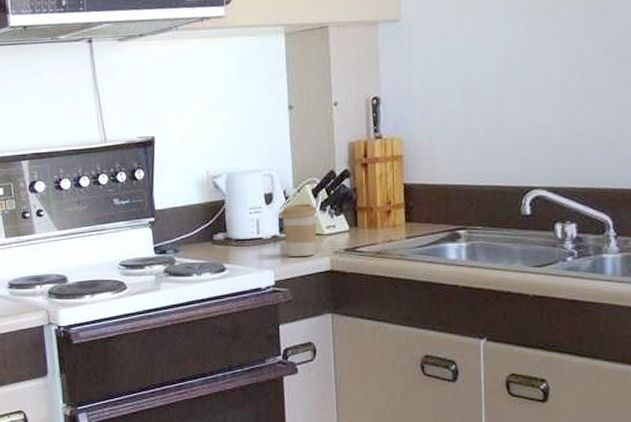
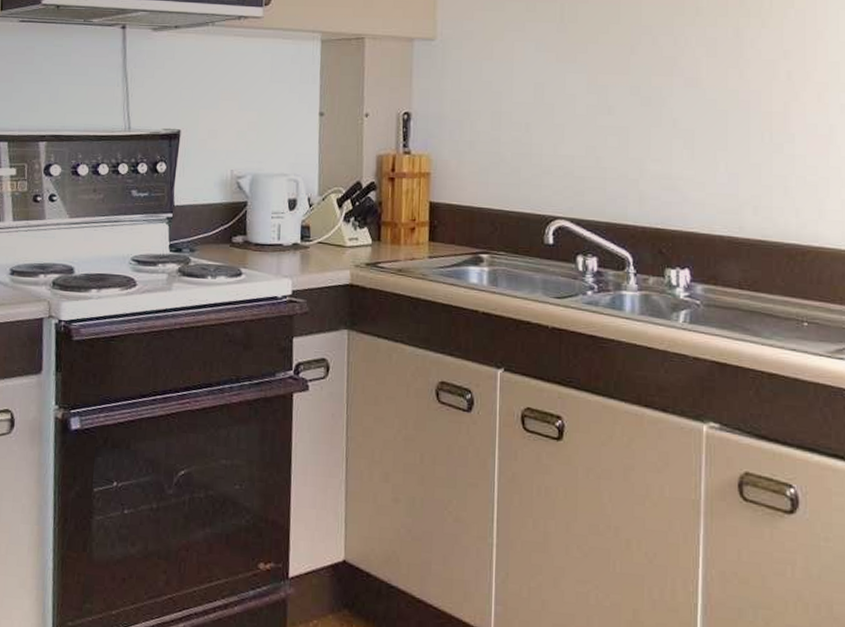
coffee cup: present [280,203,317,256] -> none [302,212,341,268]

